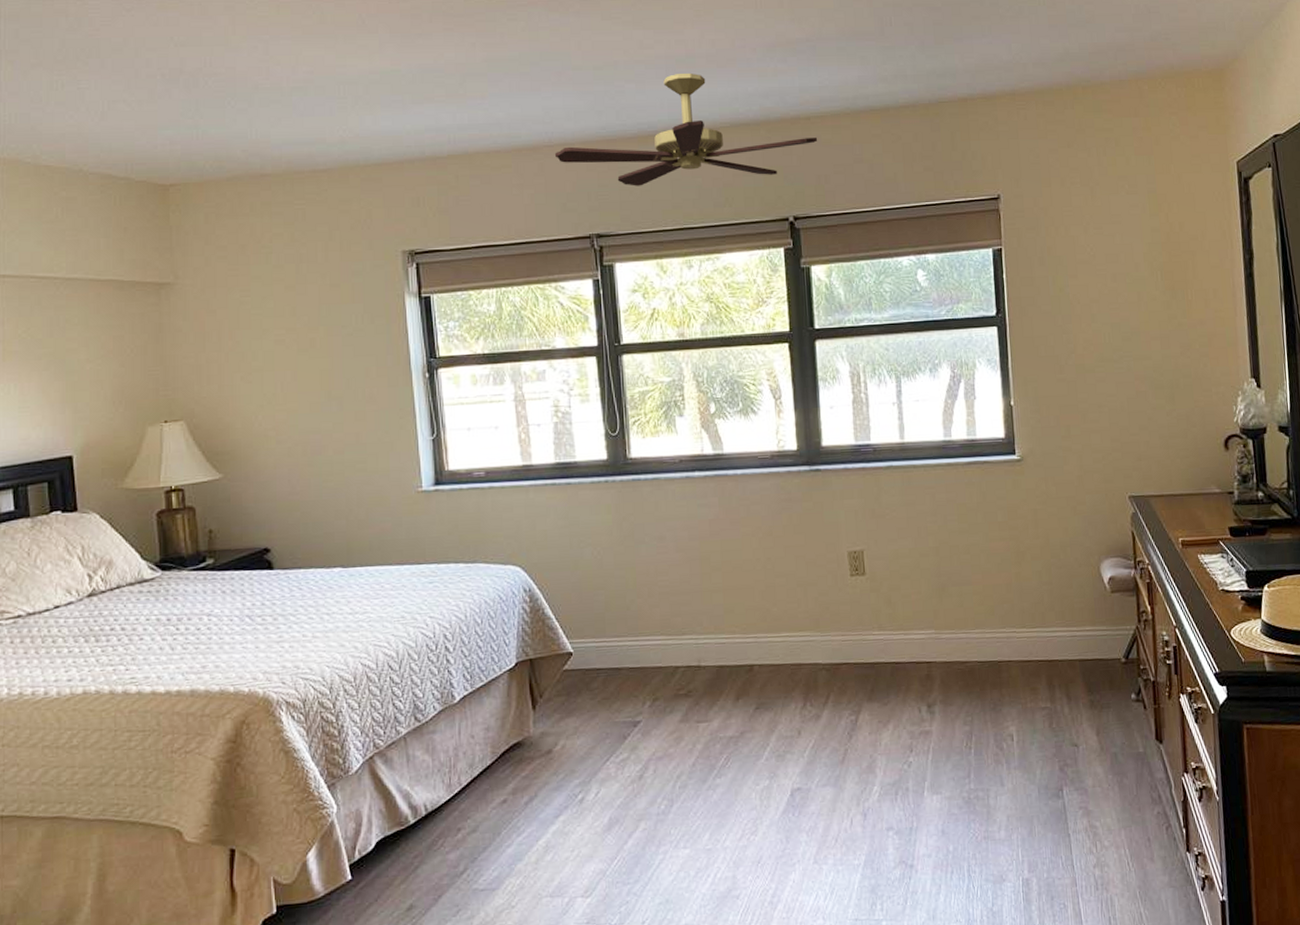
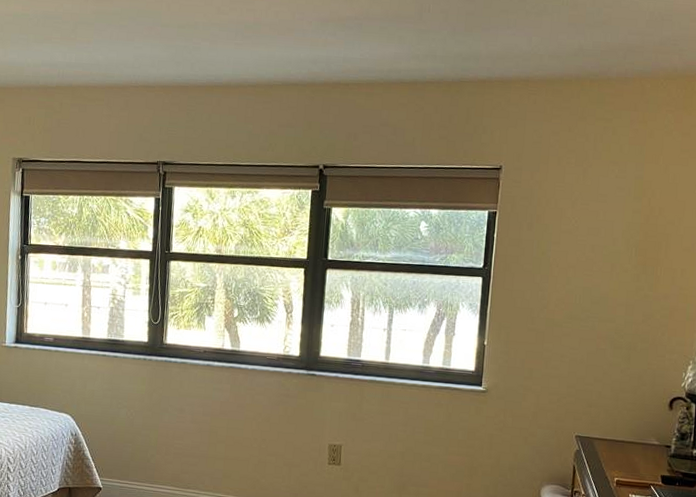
ceiling fan: present [554,72,818,186] -> none [138,37,353,129]

